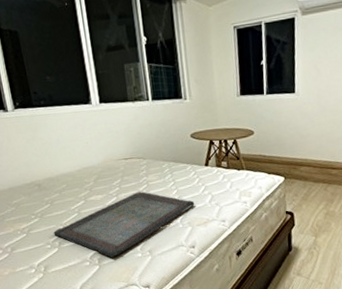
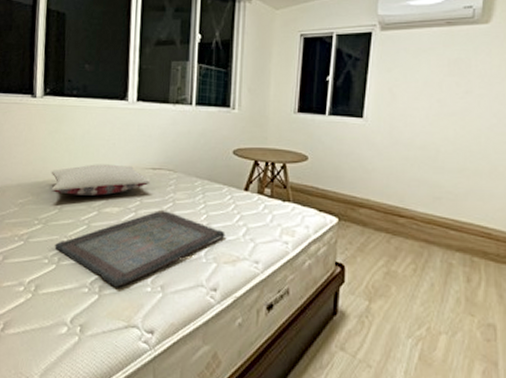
pillow: none [36,159,125,191] -> present [51,164,151,196]

